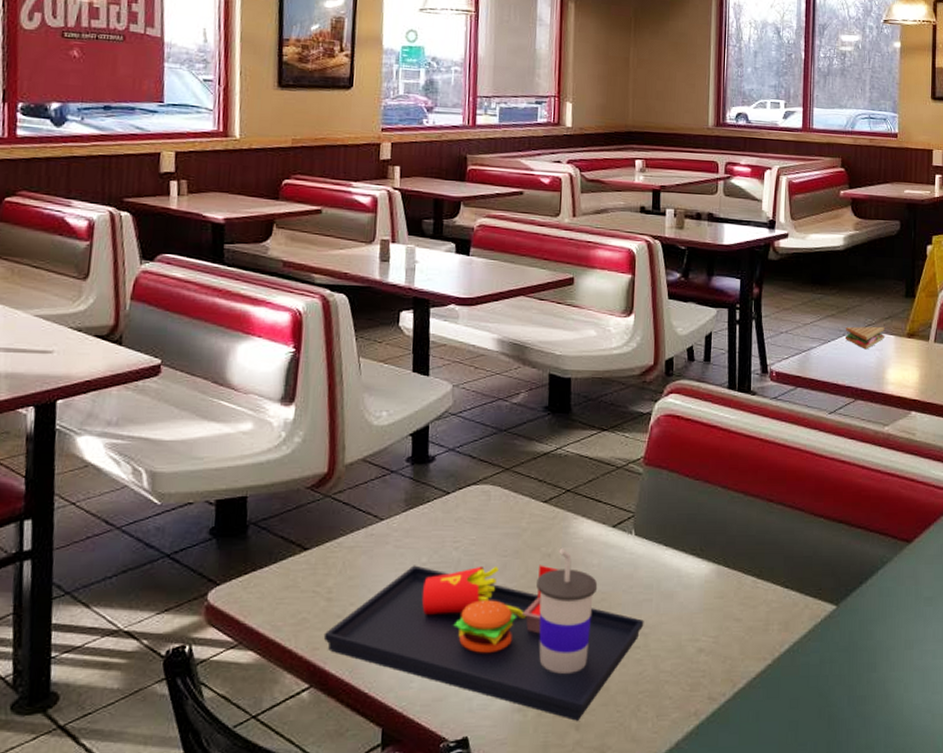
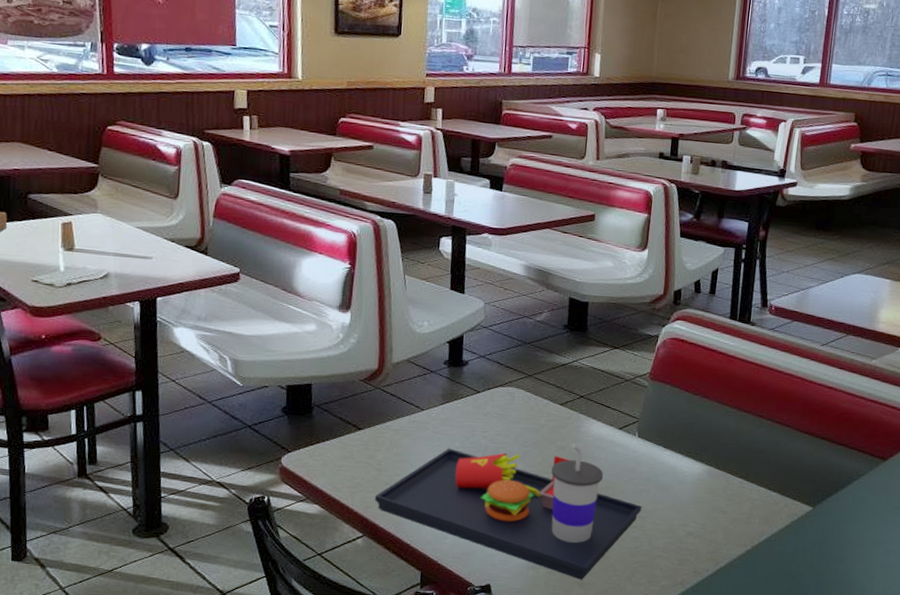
sandwich: present [846,326,885,350] -> none [843,269,882,291]

